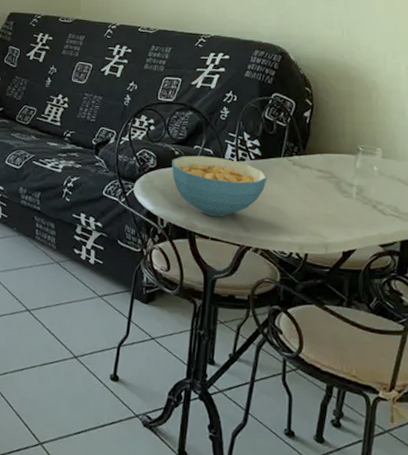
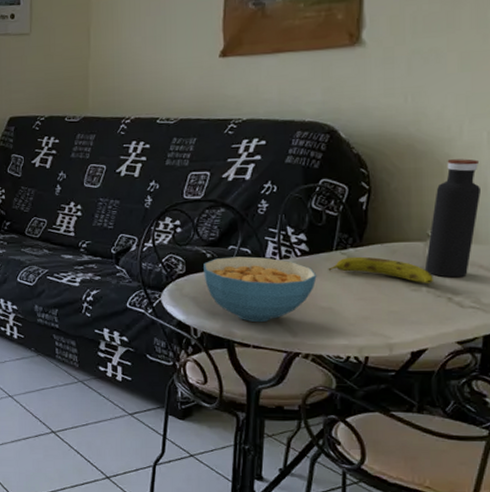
fruit: none [276,163,361,192] -> present [328,256,433,283]
water bottle: none [354,86,400,189] -> present [424,159,480,278]

